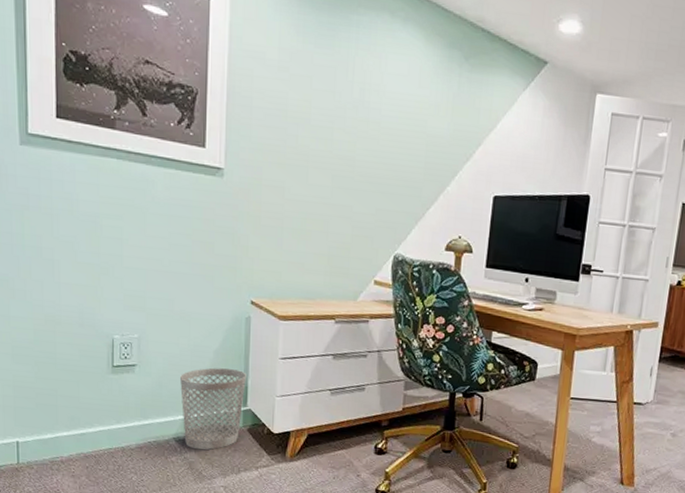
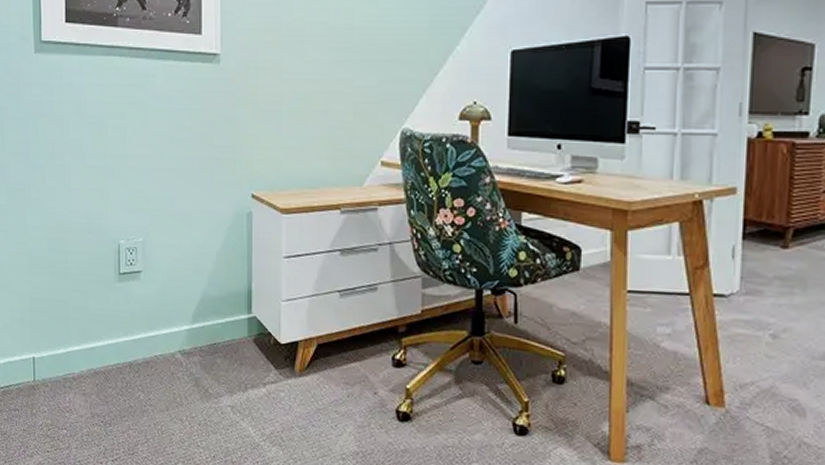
wastebasket: present [180,367,247,450] -> none [184,271,250,365]

